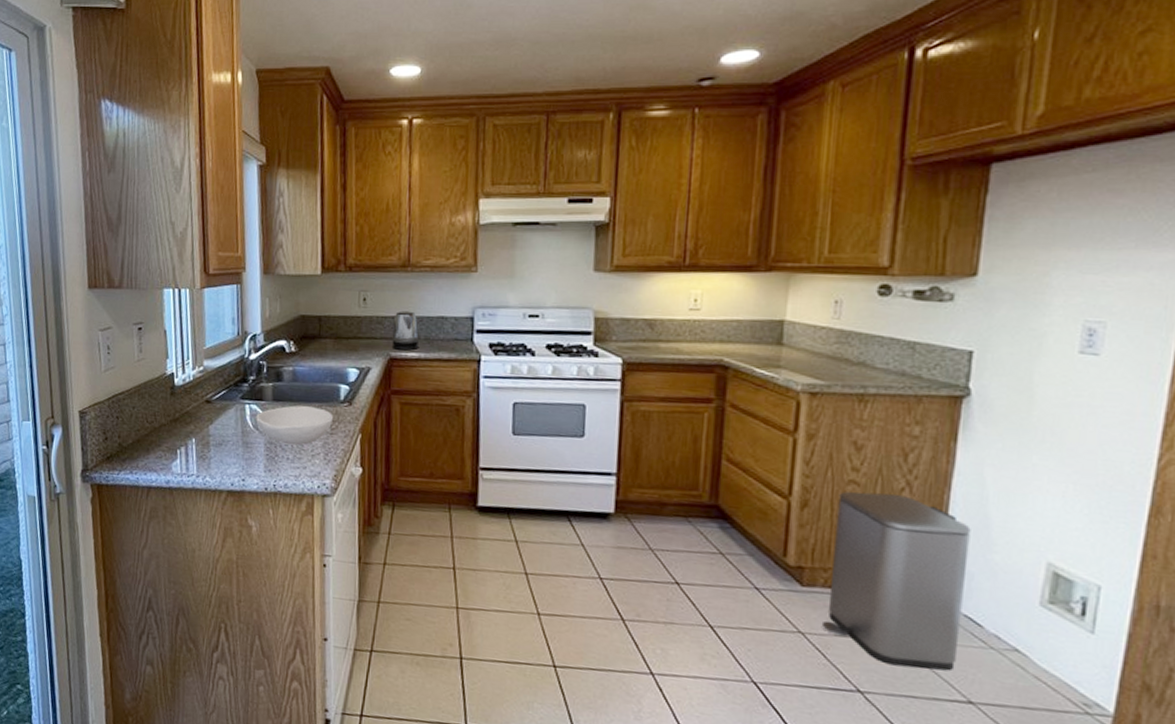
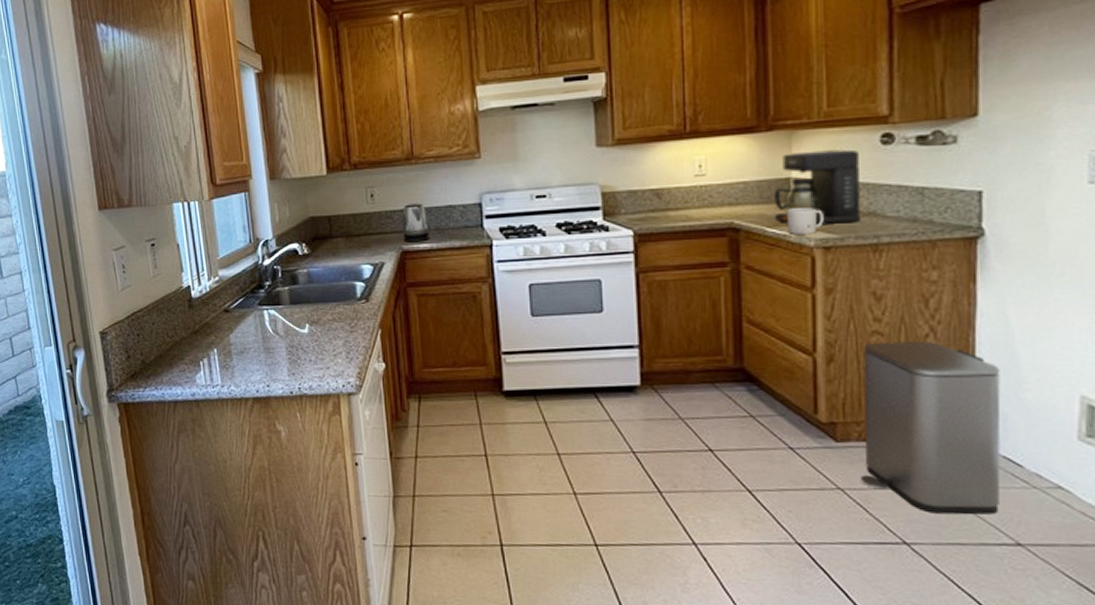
bowl: present [256,405,334,446] -> none [275,307,352,347]
coffee maker: none [765,295,855,371] -> present [774,149,860,224]
mug: none [776,351,813,380] -> present [787,208,824,236]

